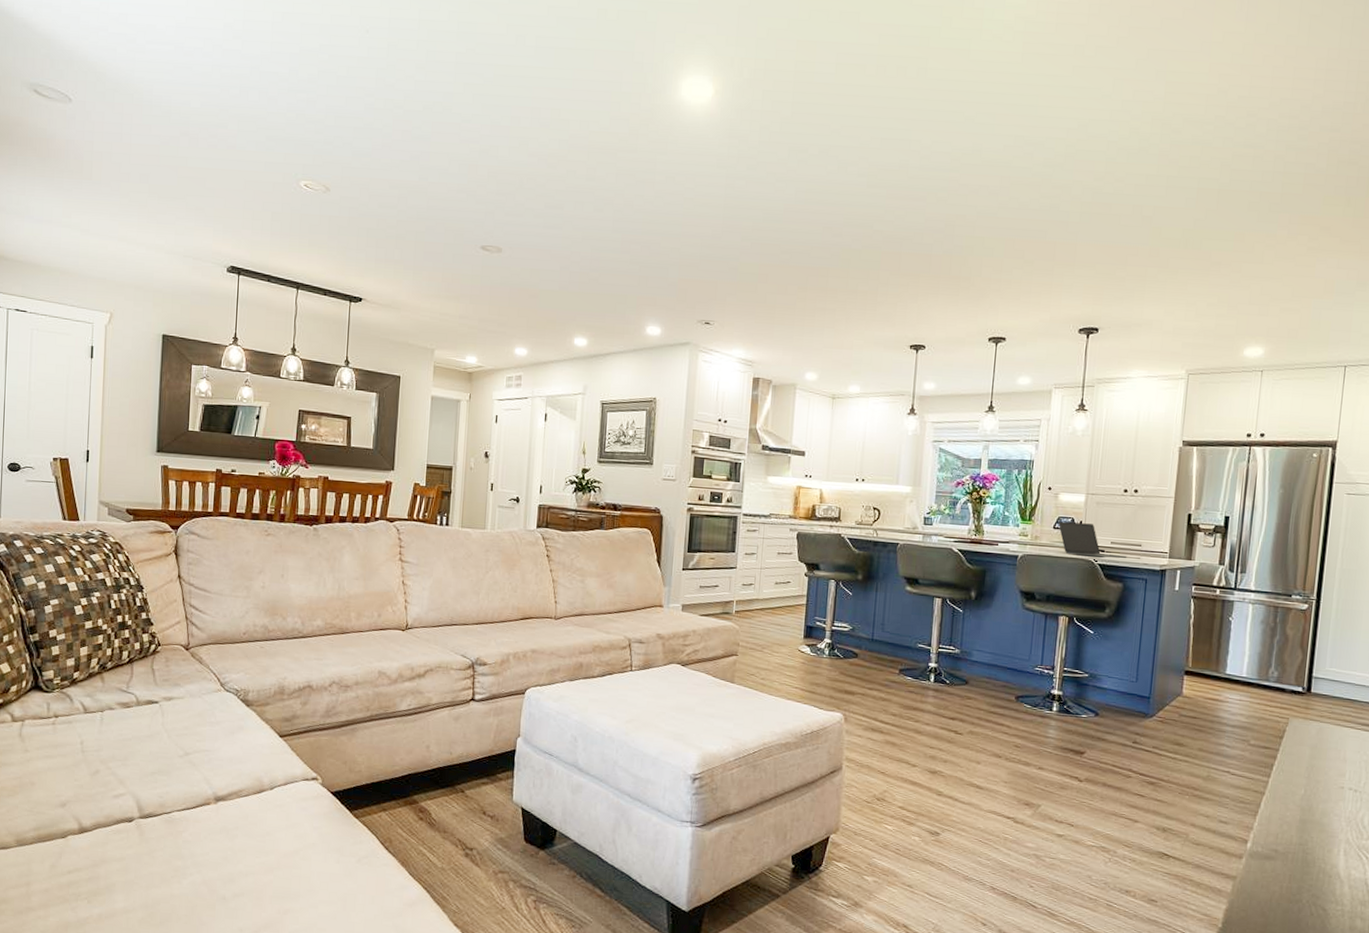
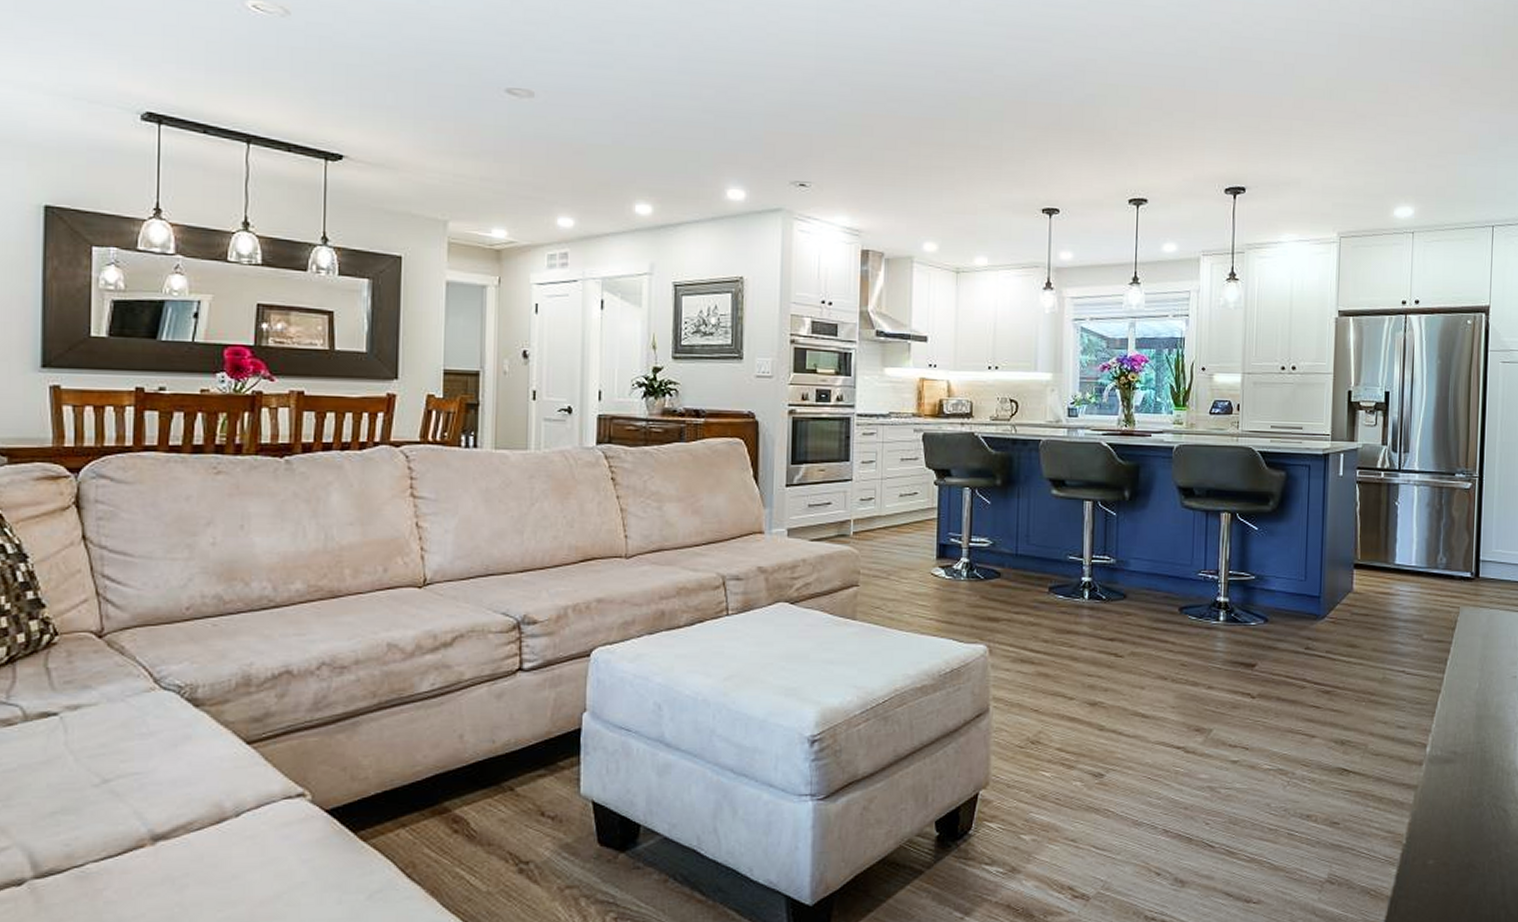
laptop: present [1058,521,1127,559] -> none [1215,406,1289,444]

